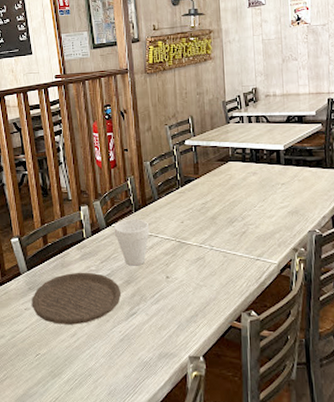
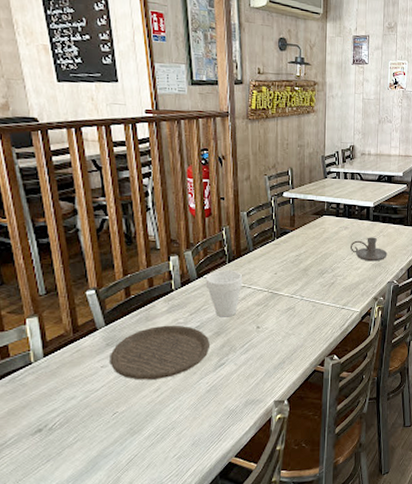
candle holder: none [261,182,305,209] -> present [351,237,388,262]

